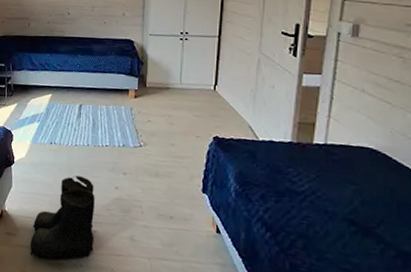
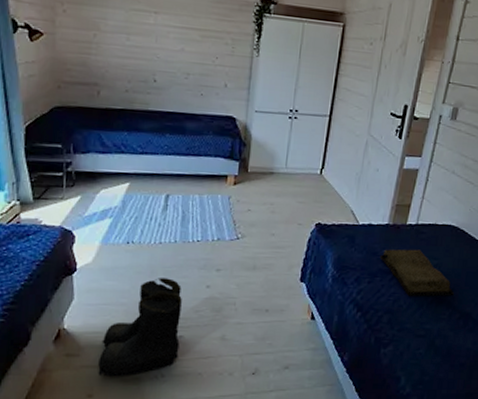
diary: none [285,168,384,229] -> present [380,249,454,297]

